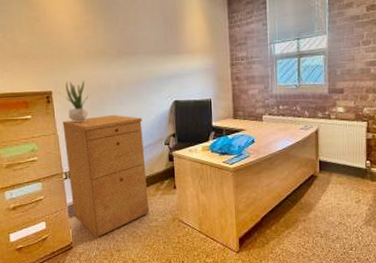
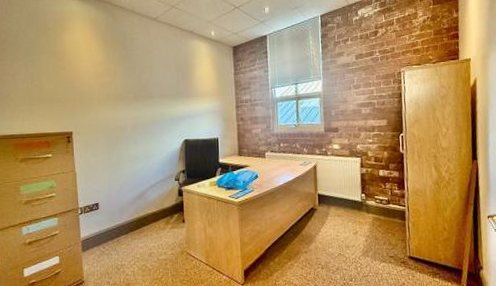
filing cabinet: present [62,114,150,238] -> none [80,152,159,272]
potted plant: present [65,81,89,123] -> none [84,122,106,161]

